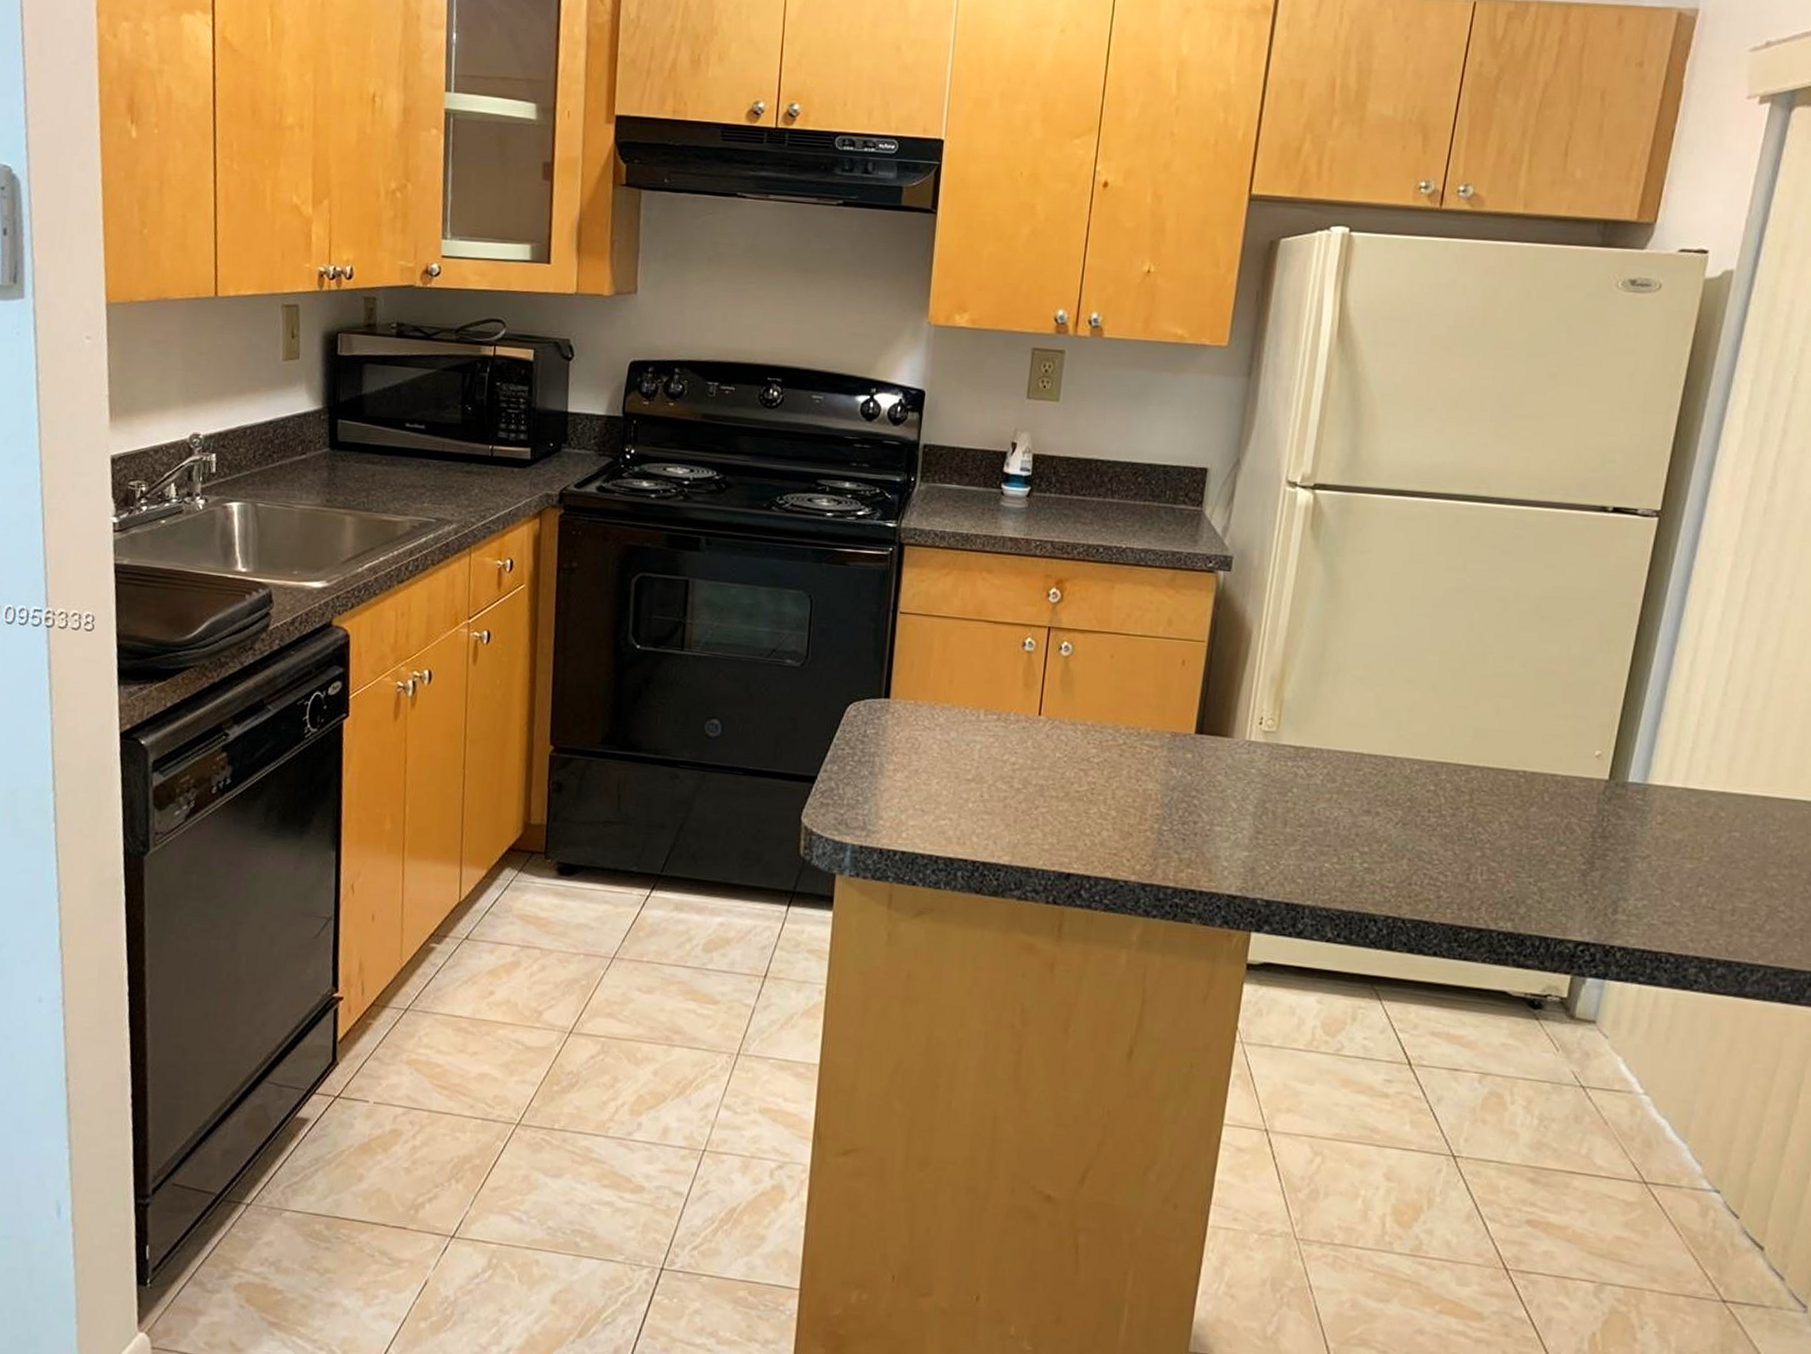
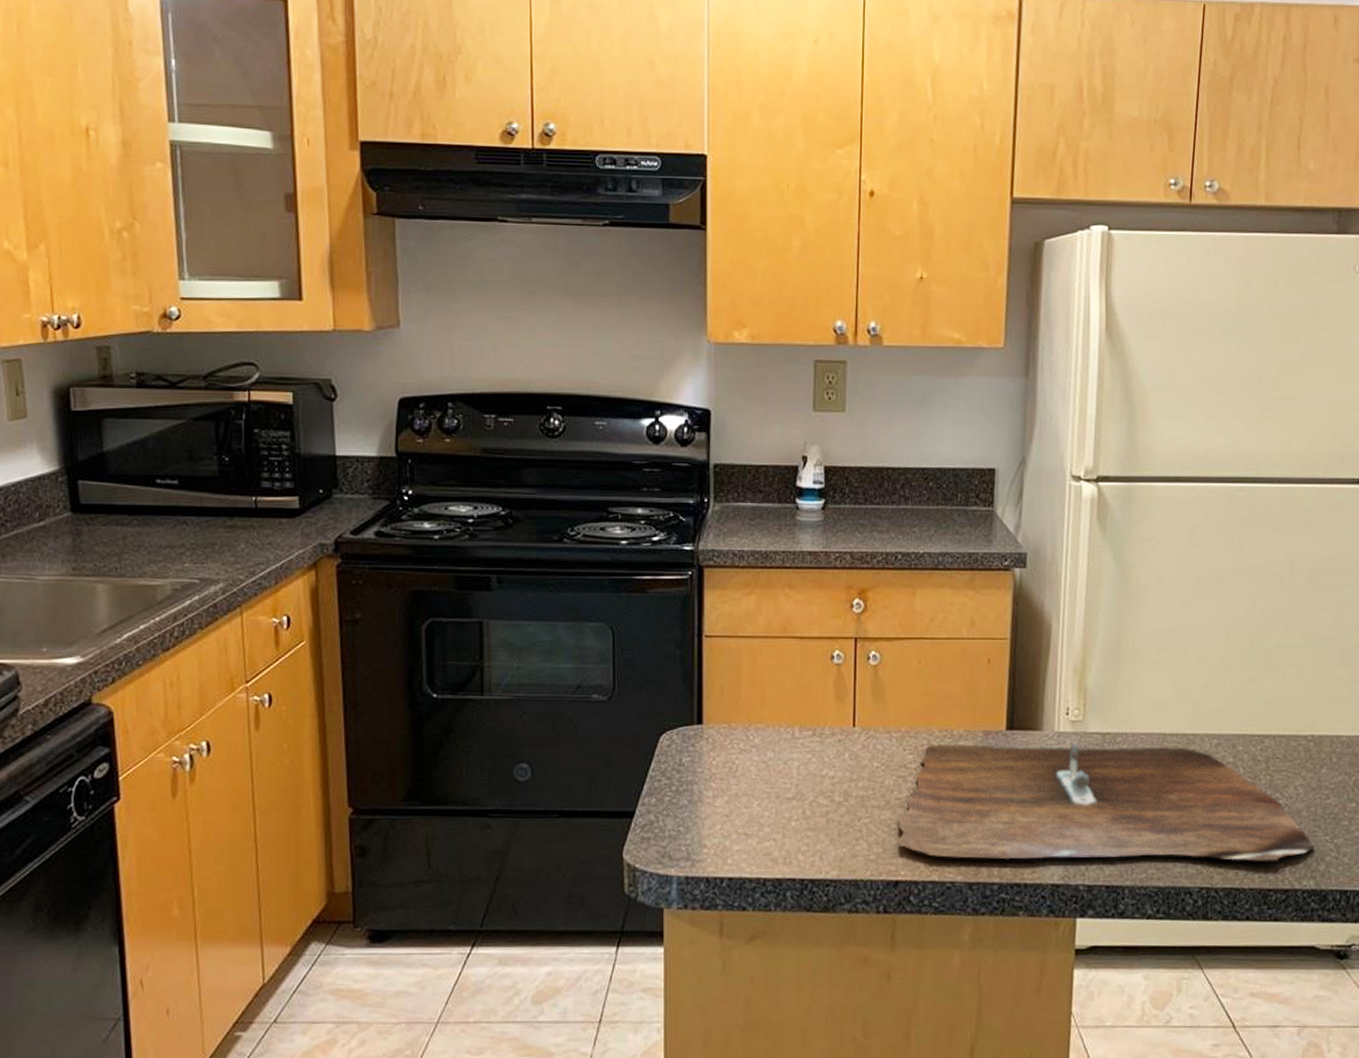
cutting board: none [1074,741,1516,898] -> present [899,743,1314,861]

